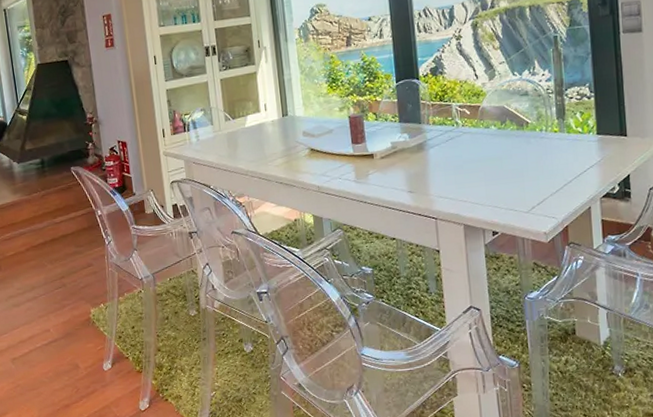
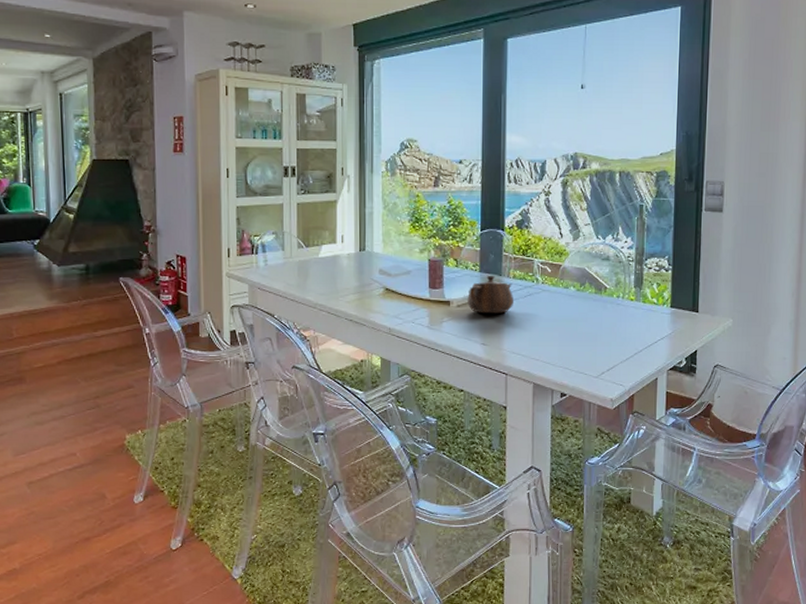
teapot: none [390,124,437,162] -> present [467,275,515,313]

